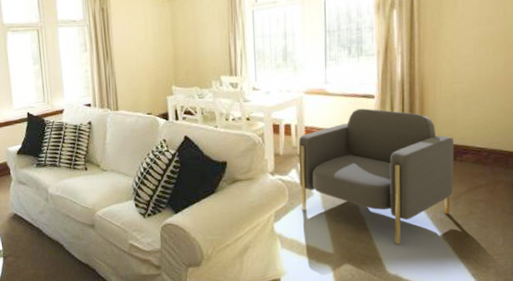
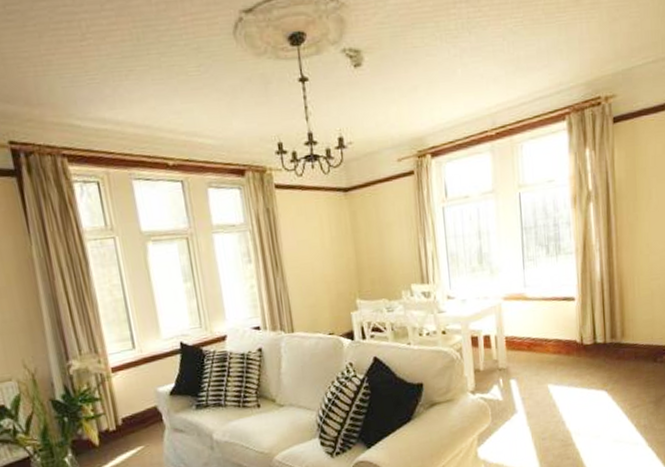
armchair: present [298,108,455,245] -> none [499,312,655,458]

